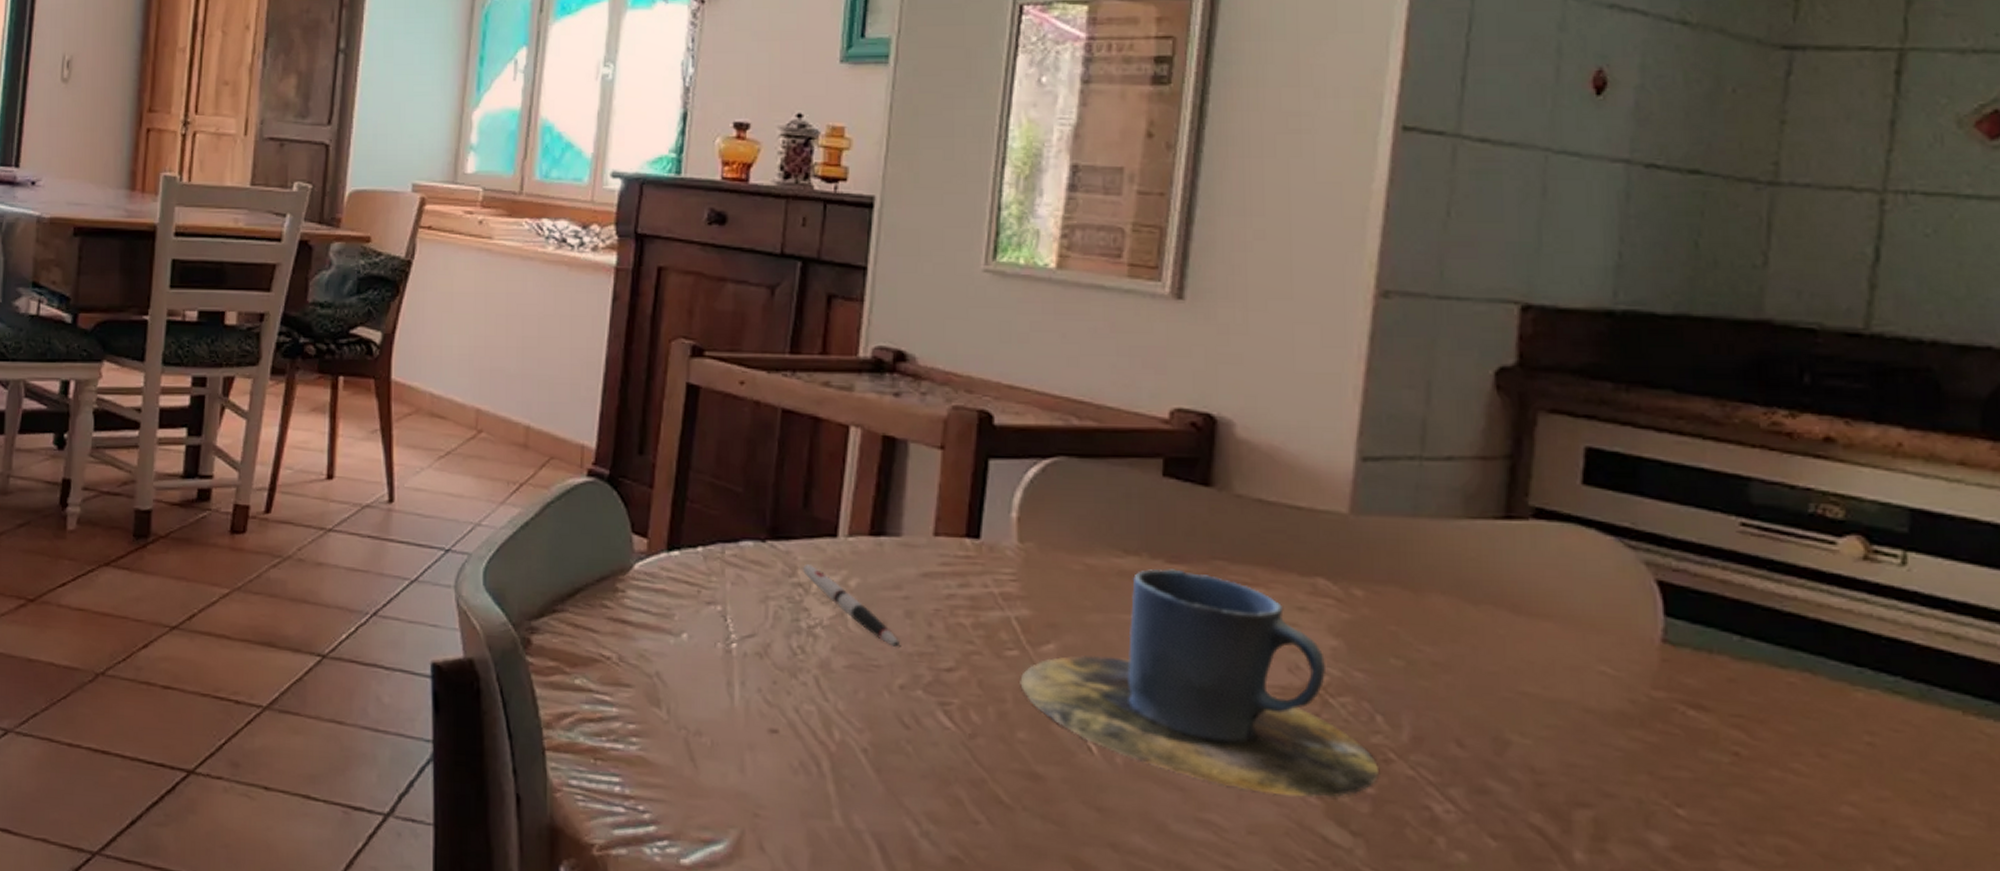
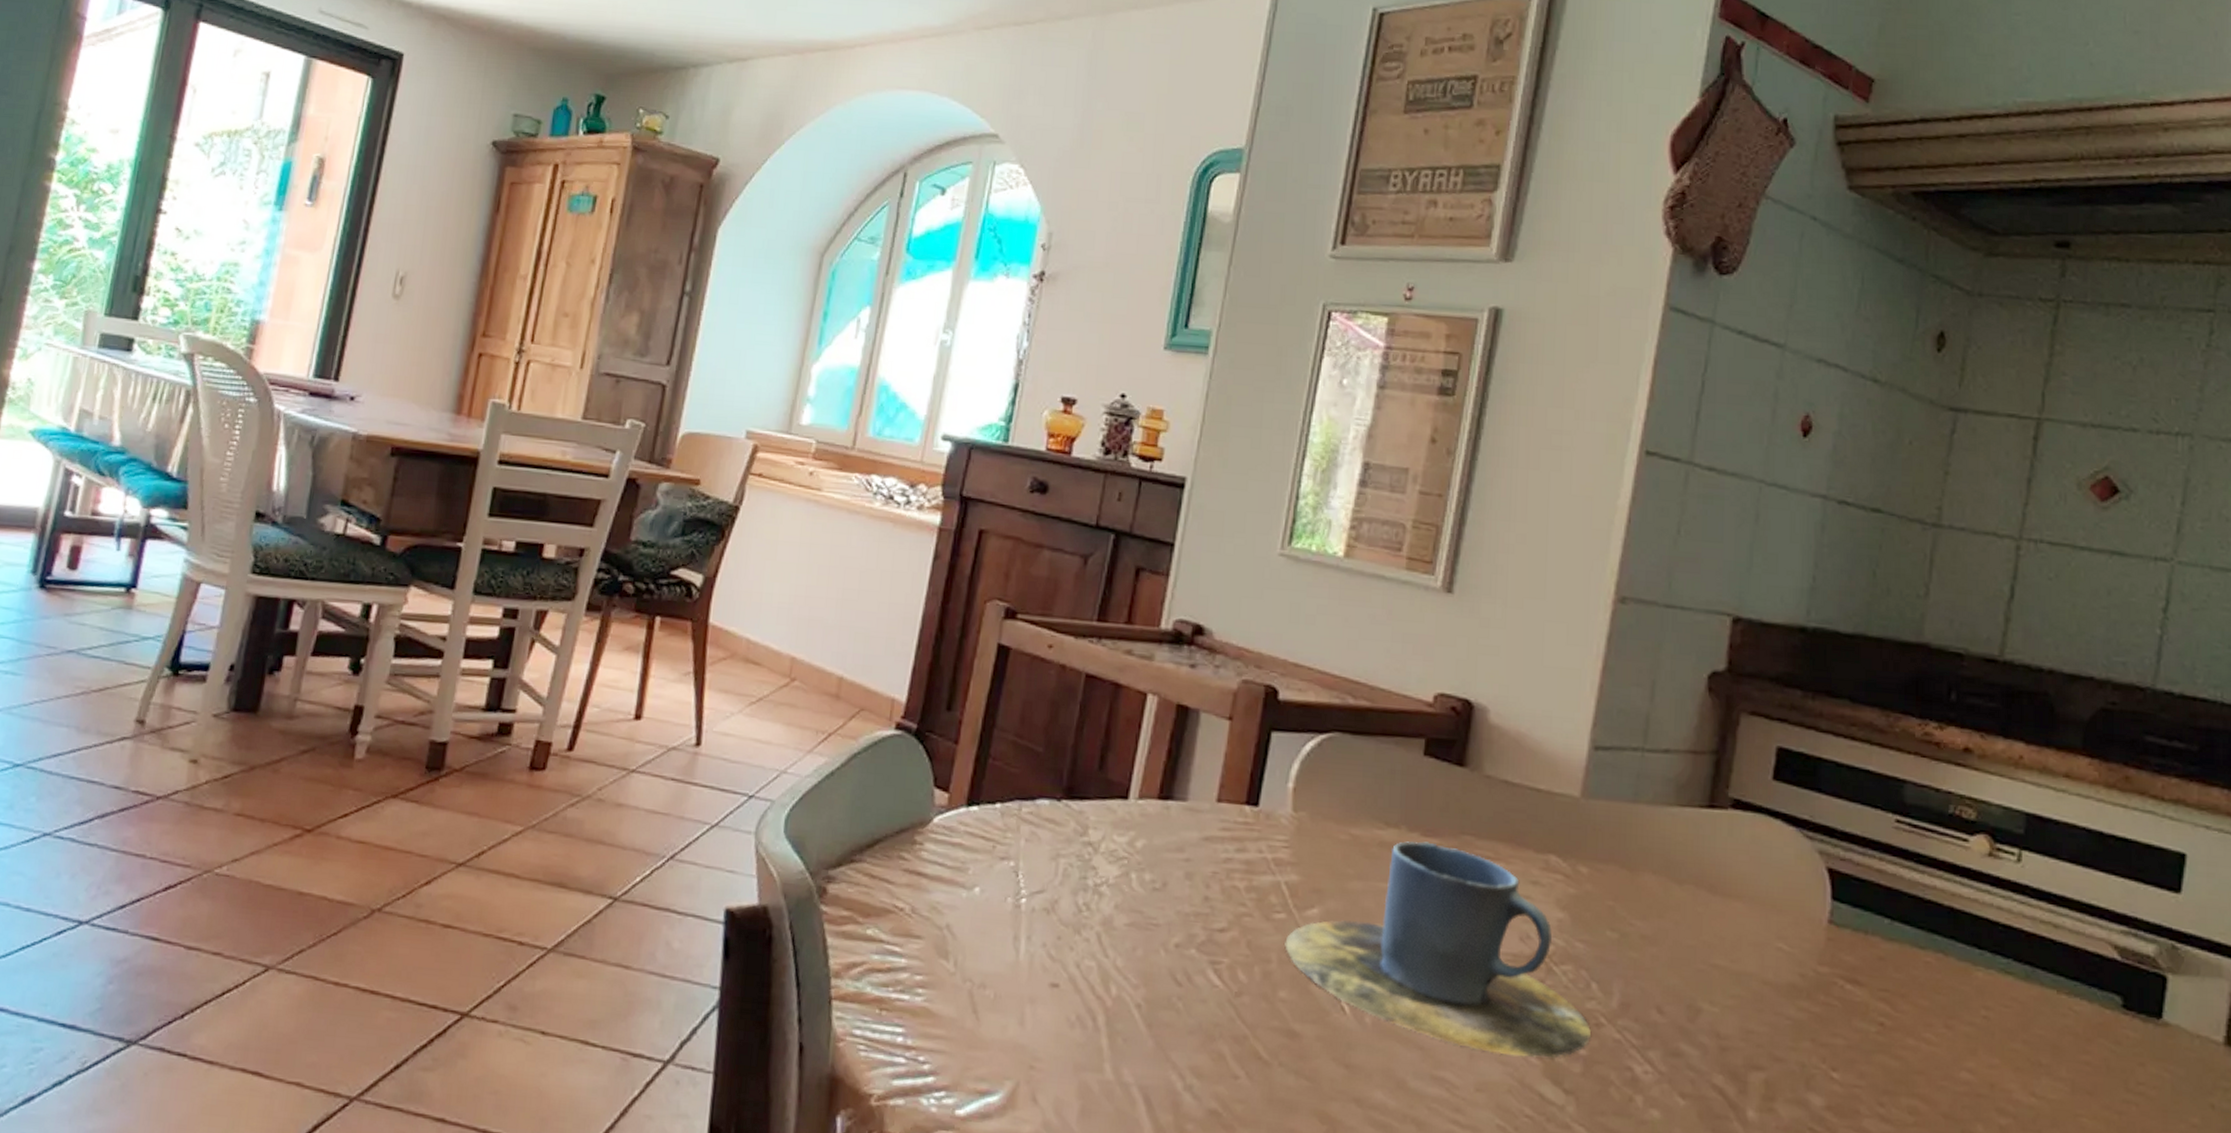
pen: present [803,564,901,648] -> none [1094,824,1179,908]

